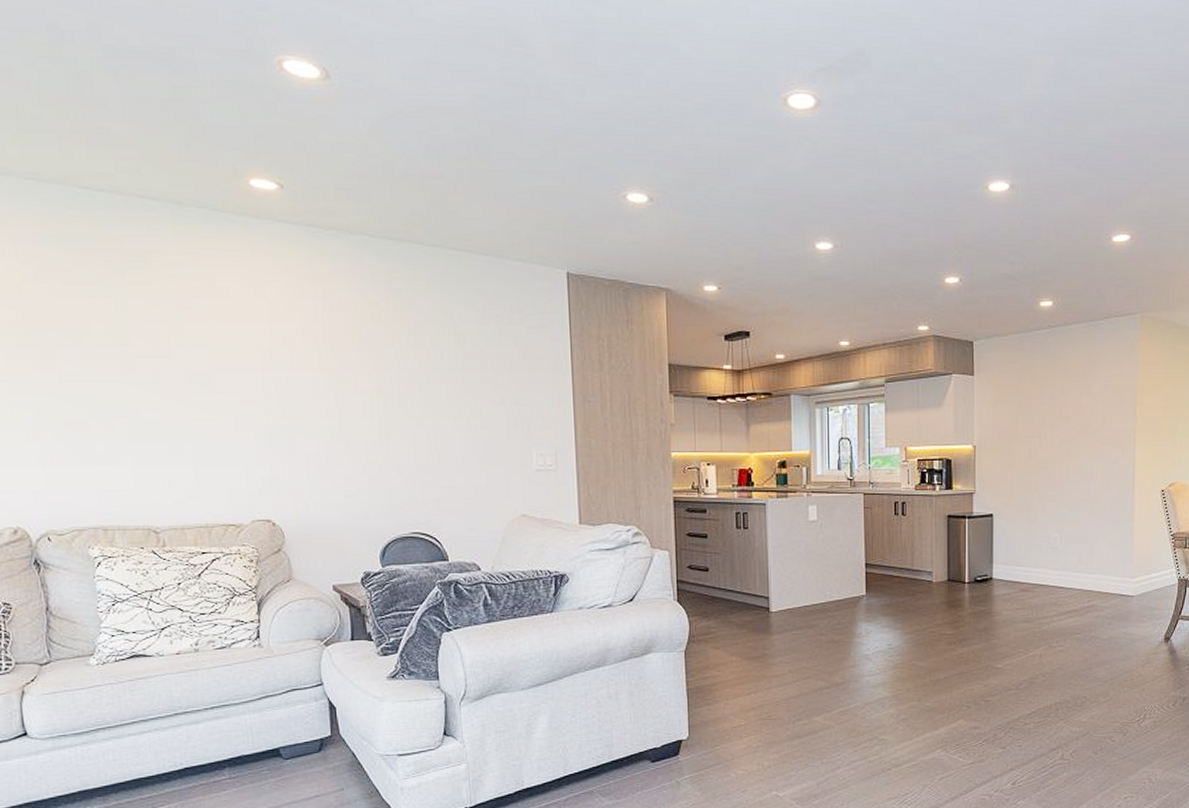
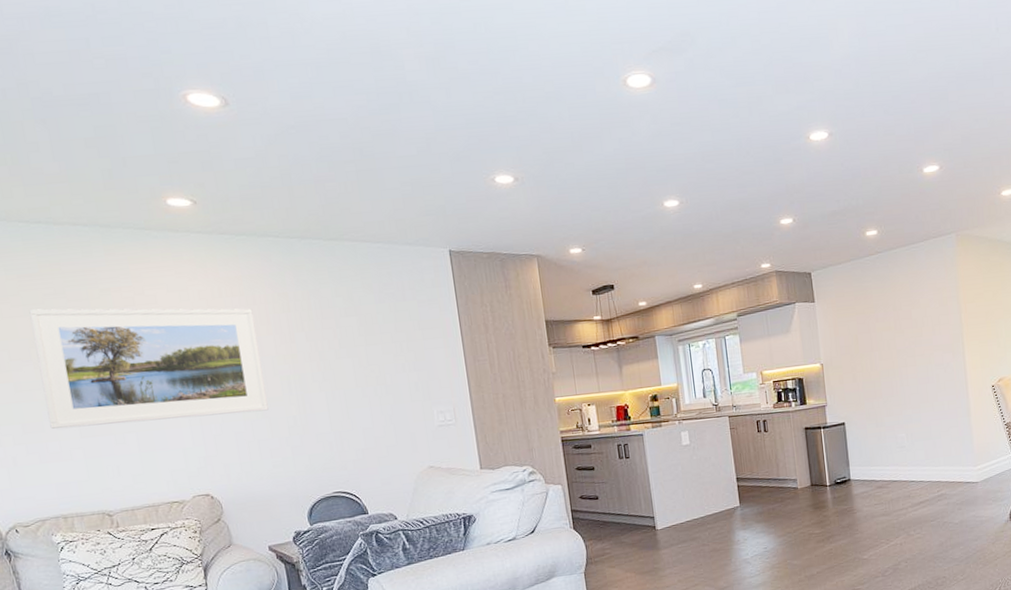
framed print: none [81,289,346,433] -> present [29,308,269,429]

